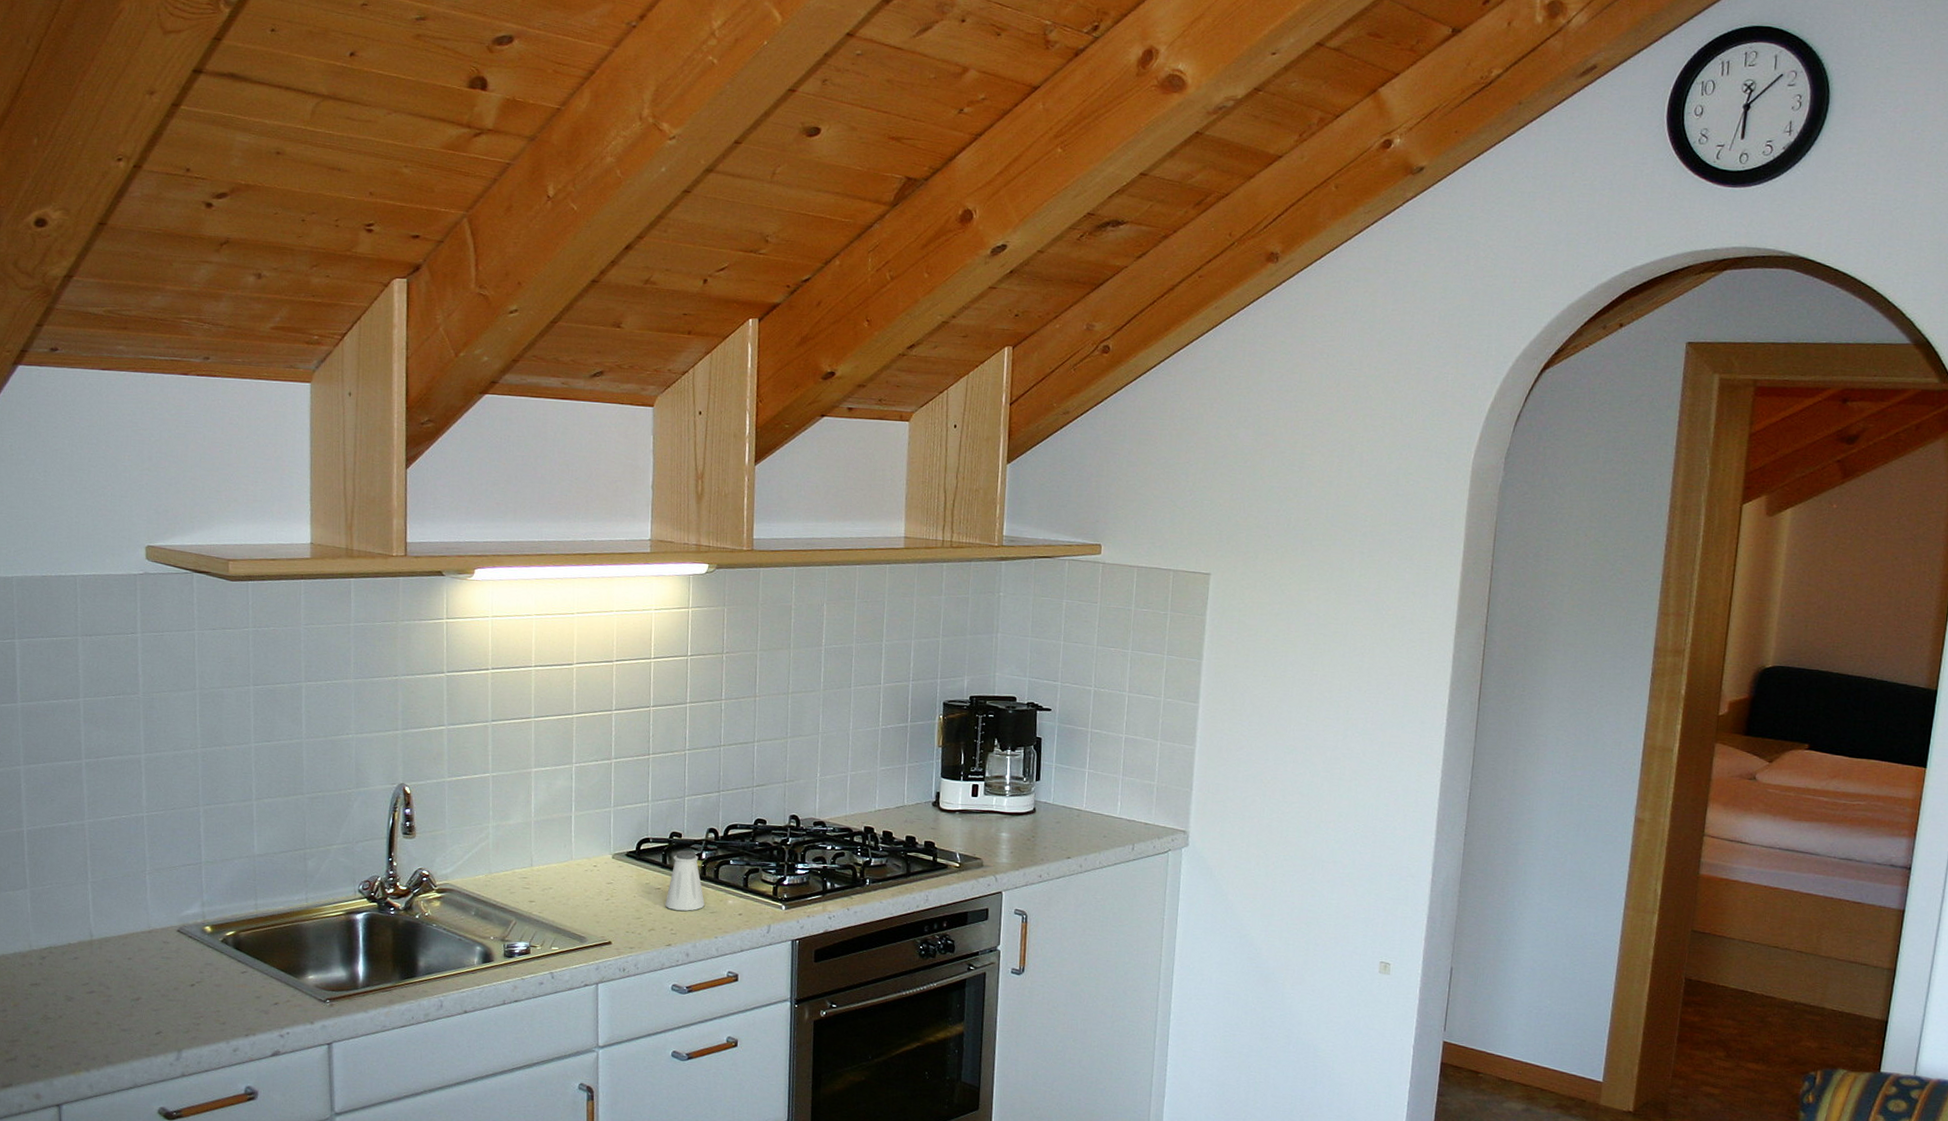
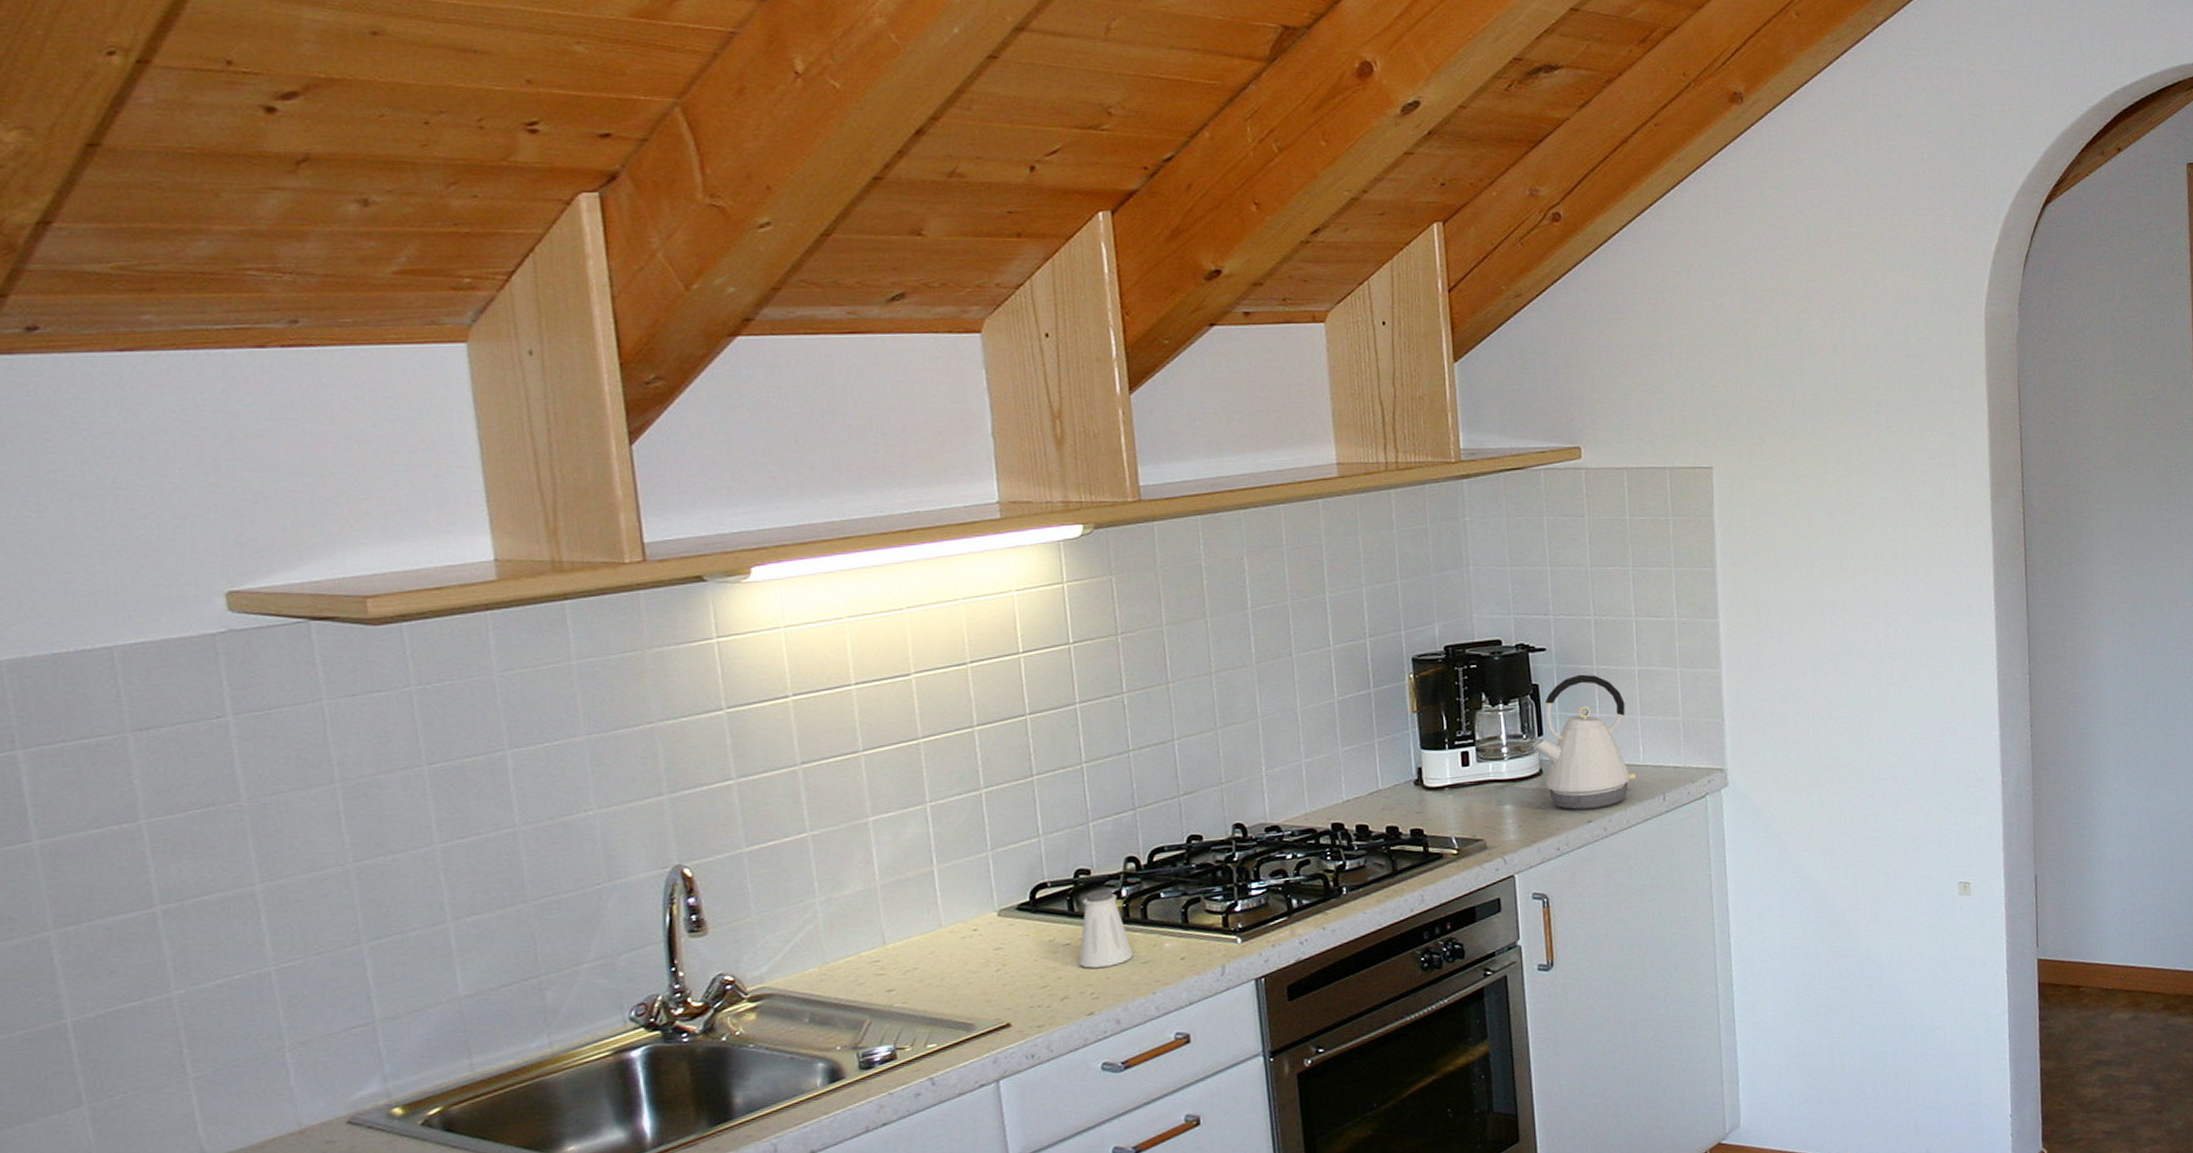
kettle: none [1029,734,1113,849] -> present [1531,674,1637,811]

